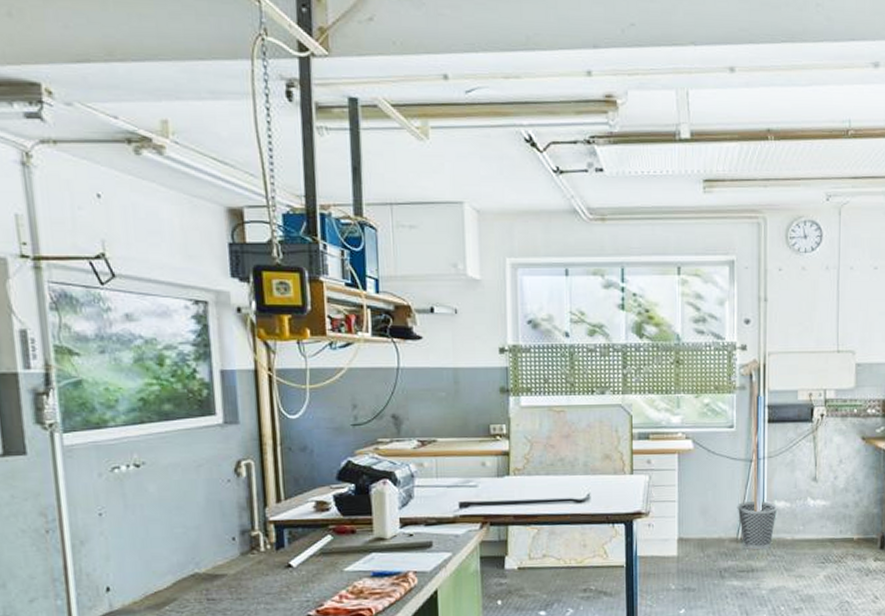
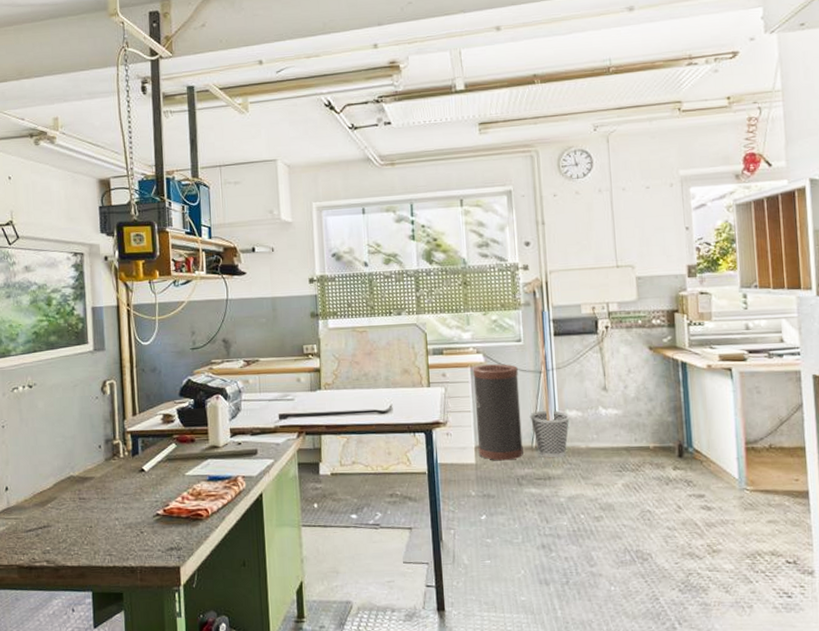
trash can: none [680,451,728,554] -> present [473,364,523,461]

